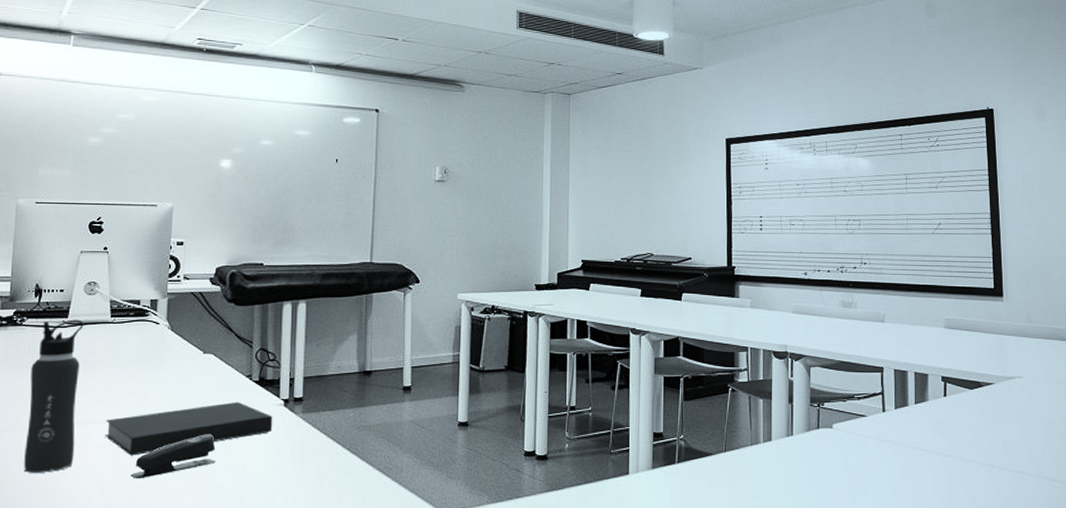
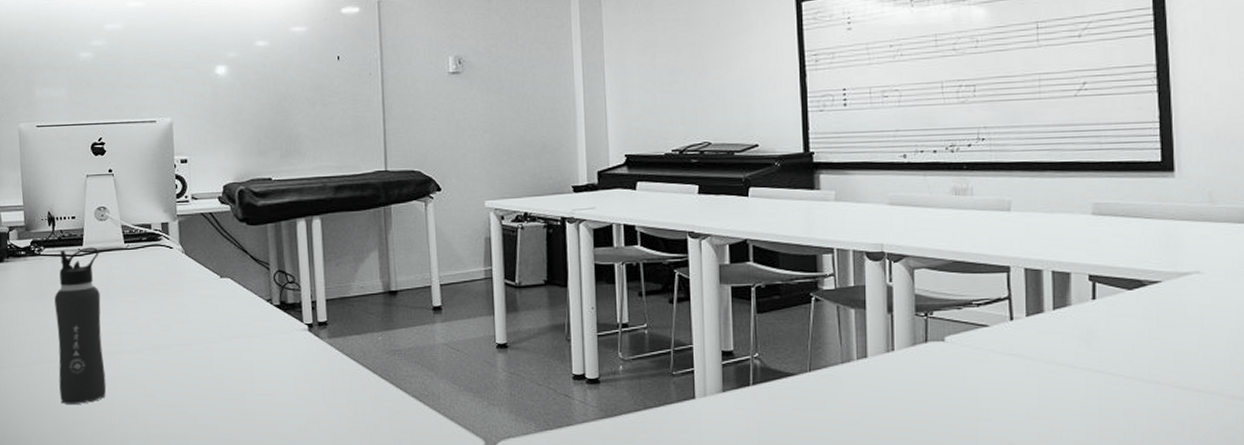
notebook: present [104,401,273,456] -> none [133,327,299,386]
stapler: present [131,434,216,479] -> none [163,362,245,410]

